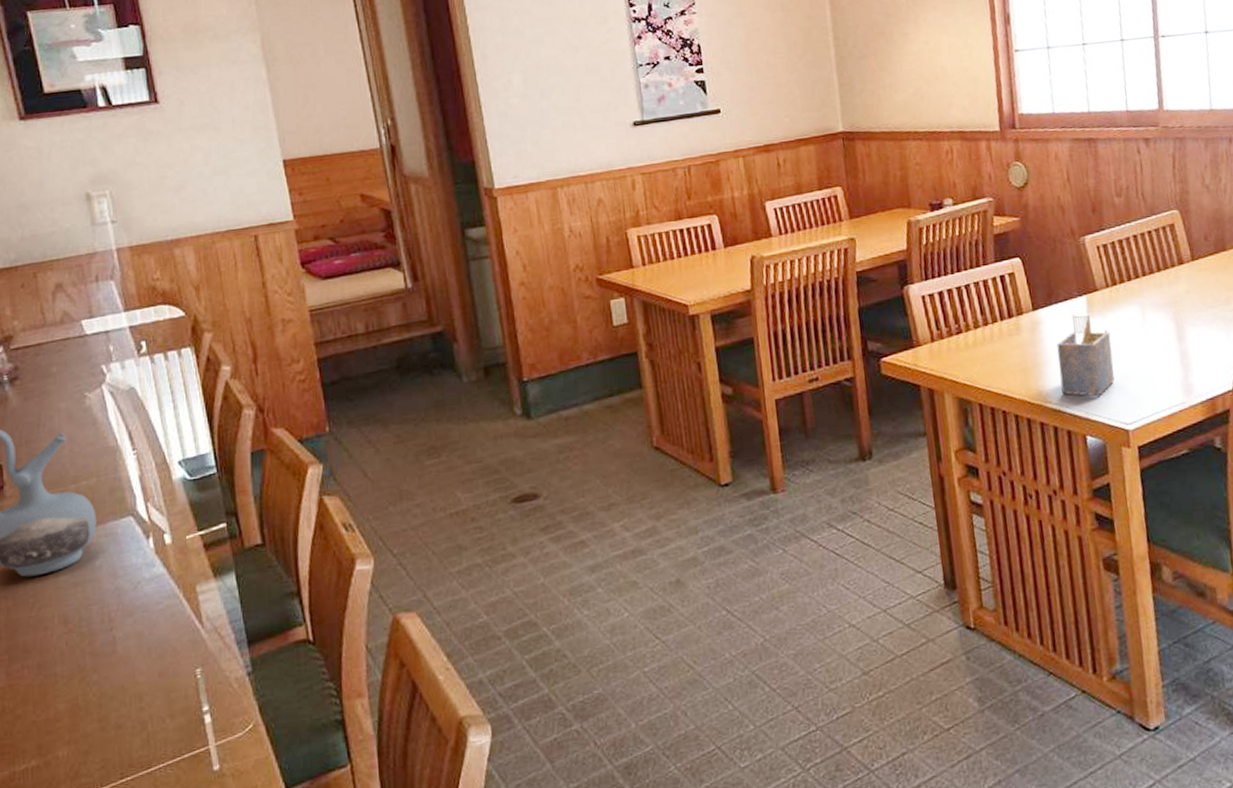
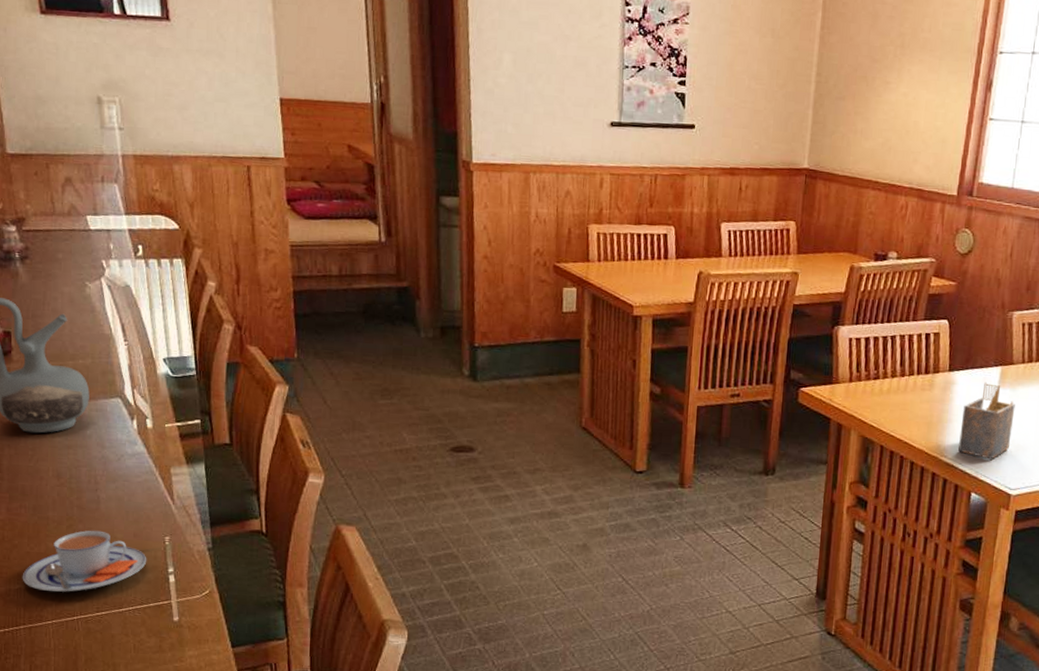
teacup: none [28,677,177,766] -> present [22,530,147,592]

